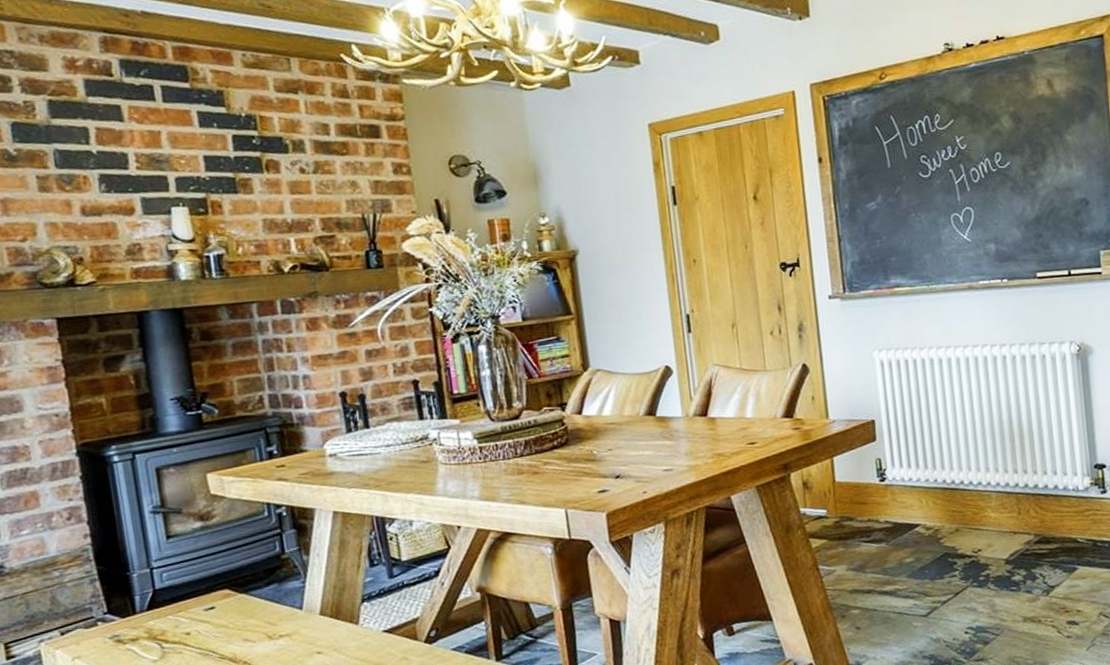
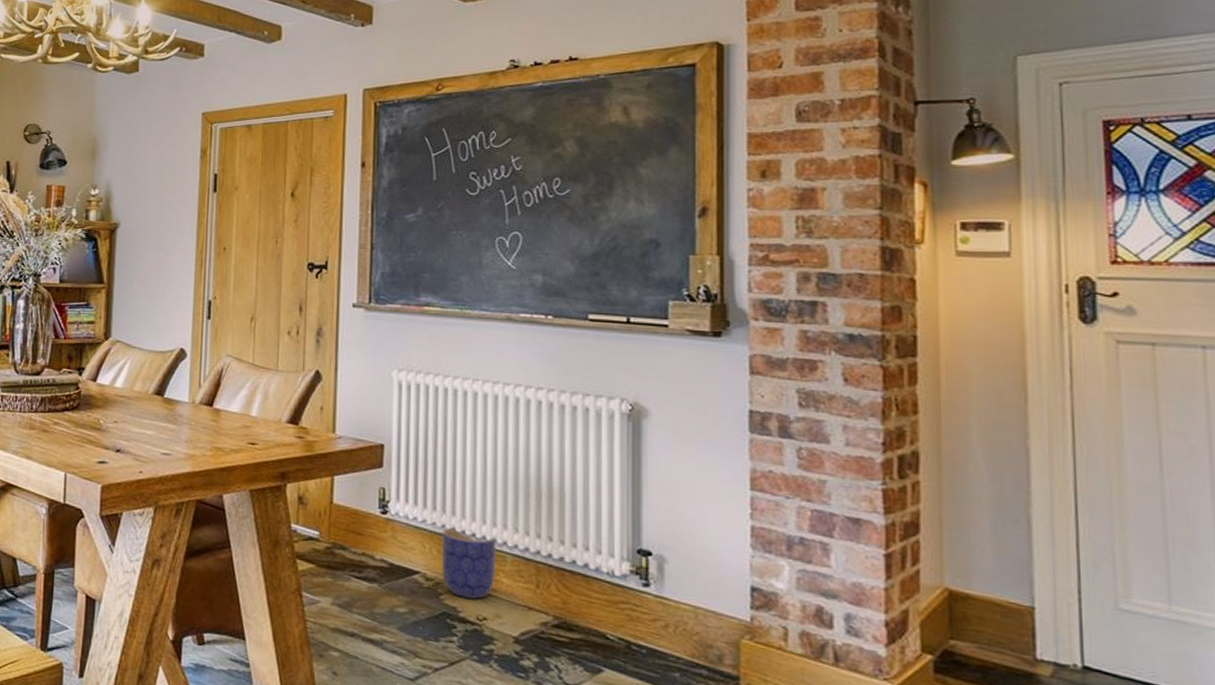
planter: none [935,479,985,538] -> present [441,527,497,599]

